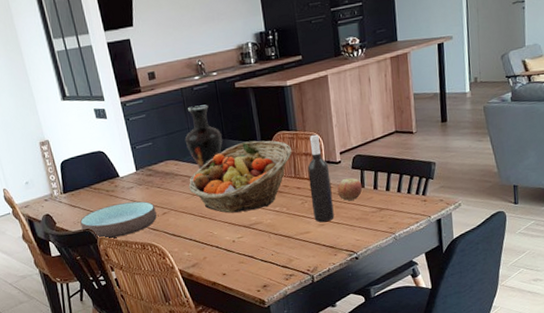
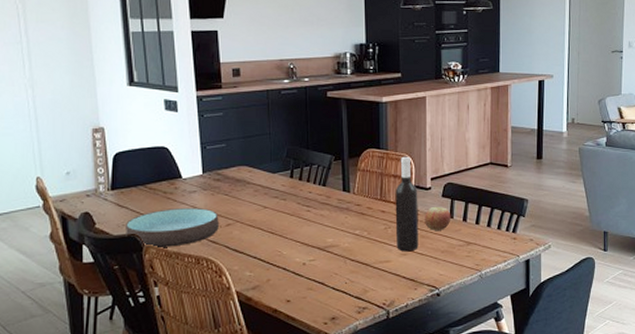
vase: present [185,104,223,169] -> none [264,110,306,179]
fruit basket: present [188,140,292,213] -> none [261,155,379,232]

